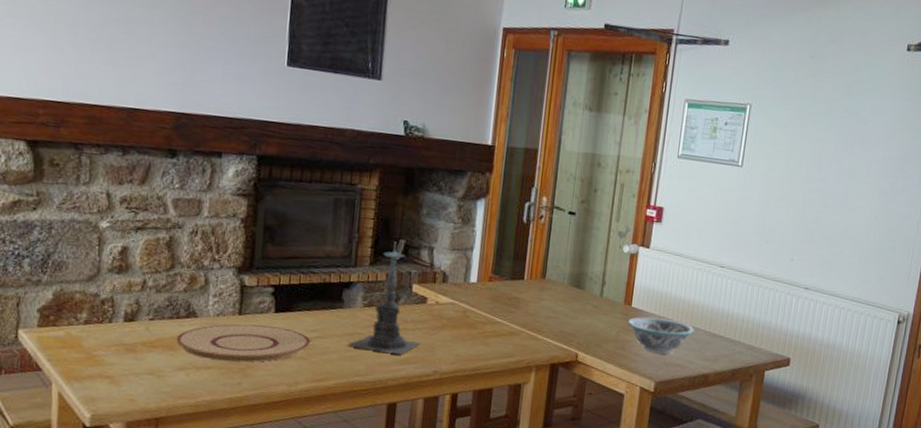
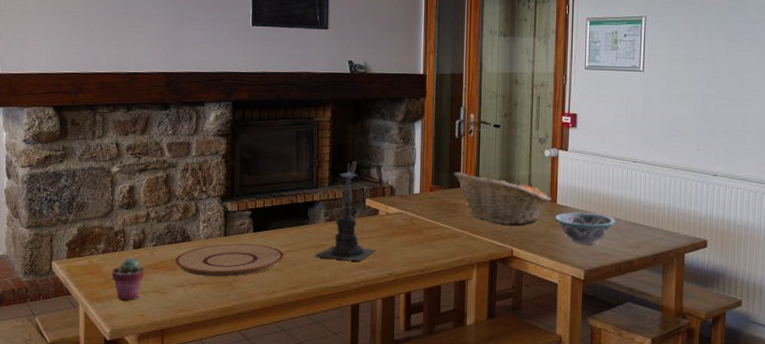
potted succulent: none [94,331,138,382] -> present [111,257,145,301]
fruit basket: none [518,261,626,327] -> present [454,171,551,225]

